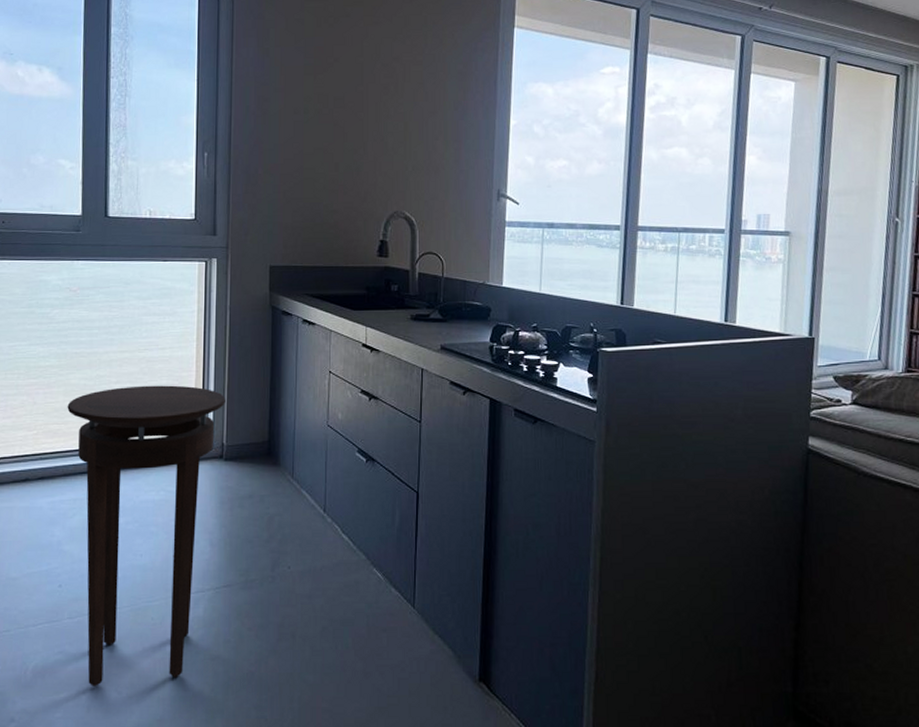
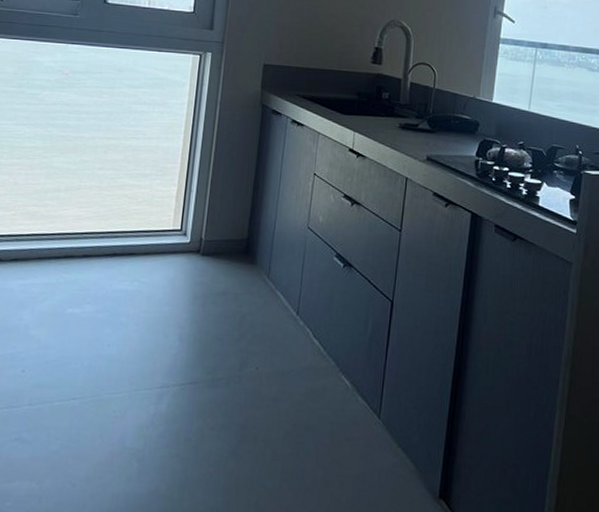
stool: present [67,385,226,686] -> none [42,173,208,477]

